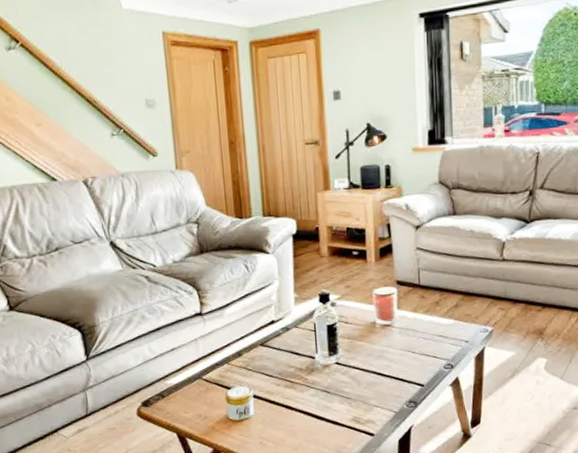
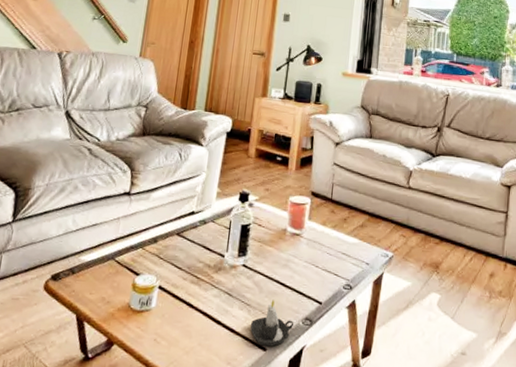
candle: none [353,390,399,432] -> present [250,300,294,347]

